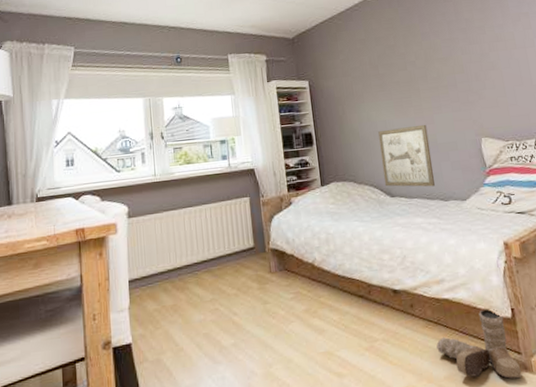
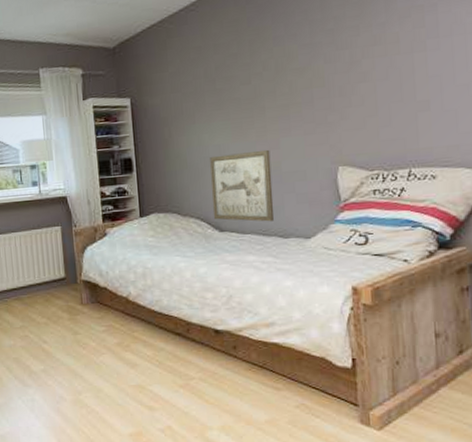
boots: present [436,308,523,380] -> none [259,356,357,431]

